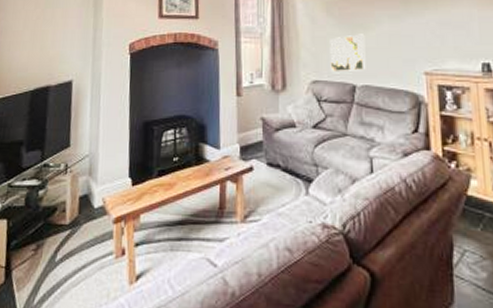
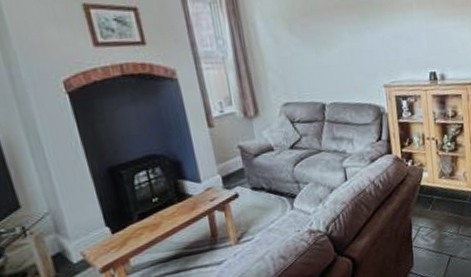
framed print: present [330,34,366,73] -> none [295,51,333,94]

